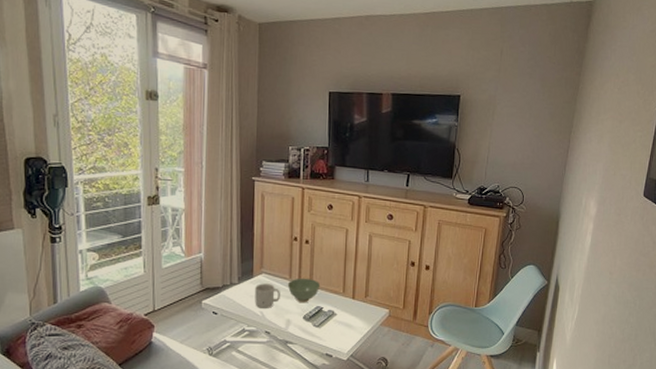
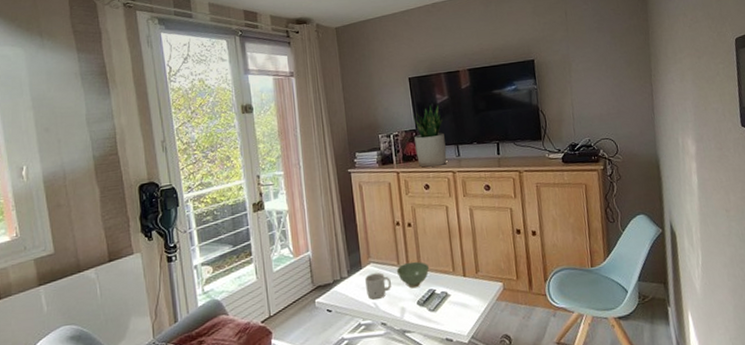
planter: none [325,125,358,189] -> present [413,104,447,168]

